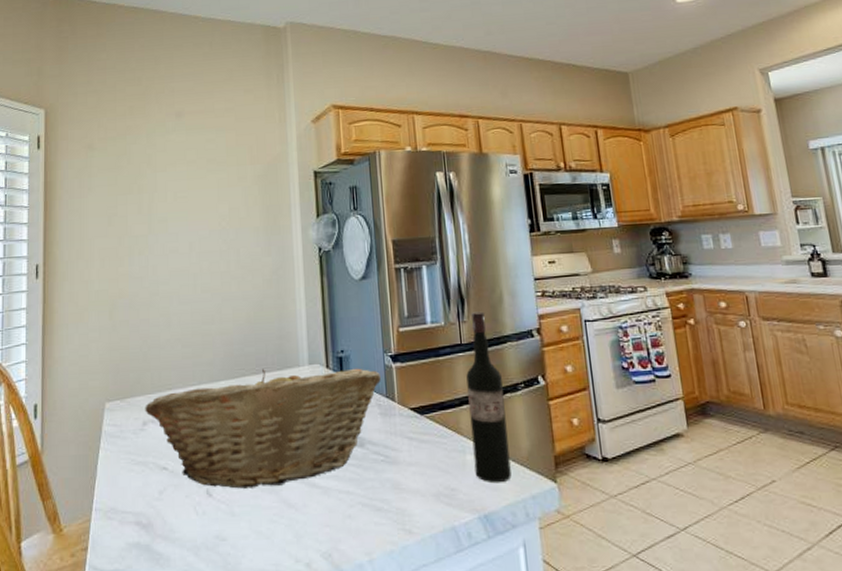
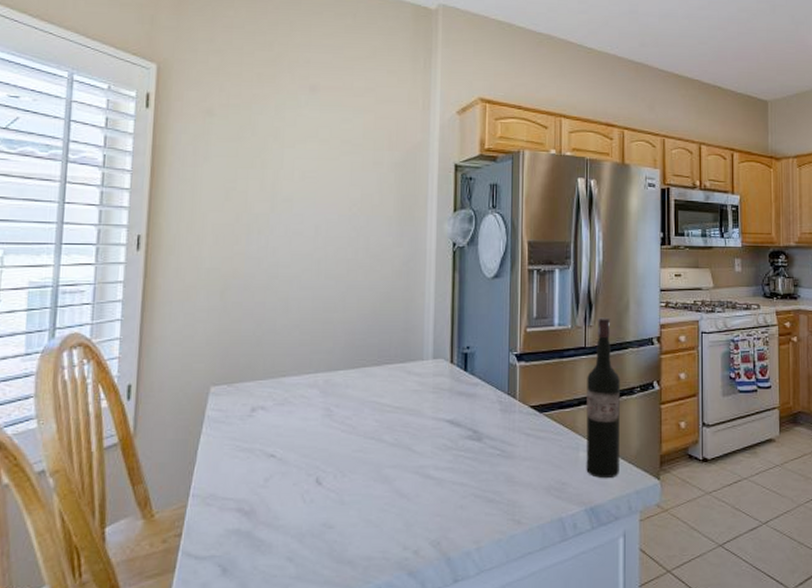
fruit basket: present [145,368,381,489] -> none [254,361,504,478]

